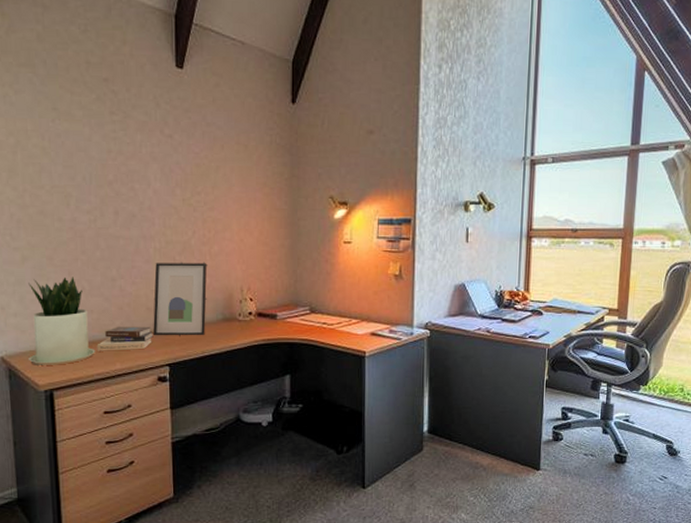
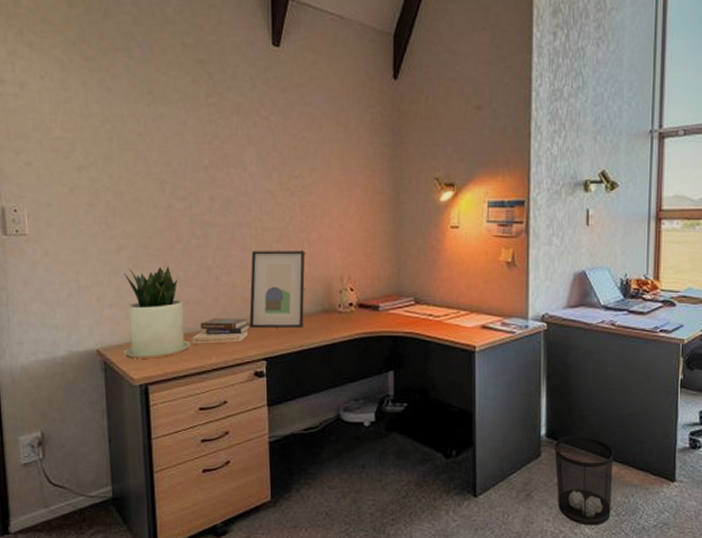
waste bin: none [435,431,488,511] -> present [554,435,614,526]

